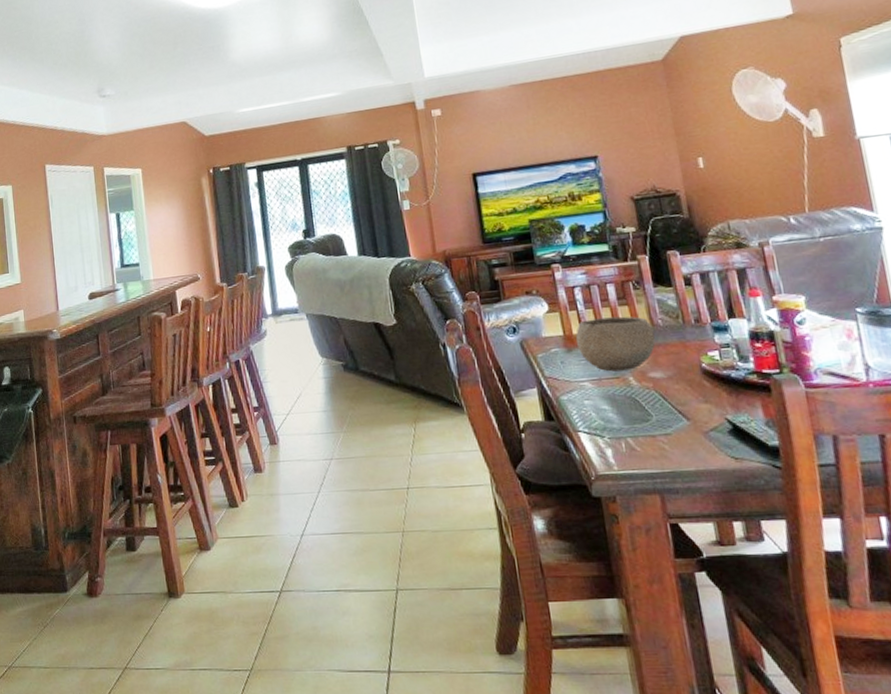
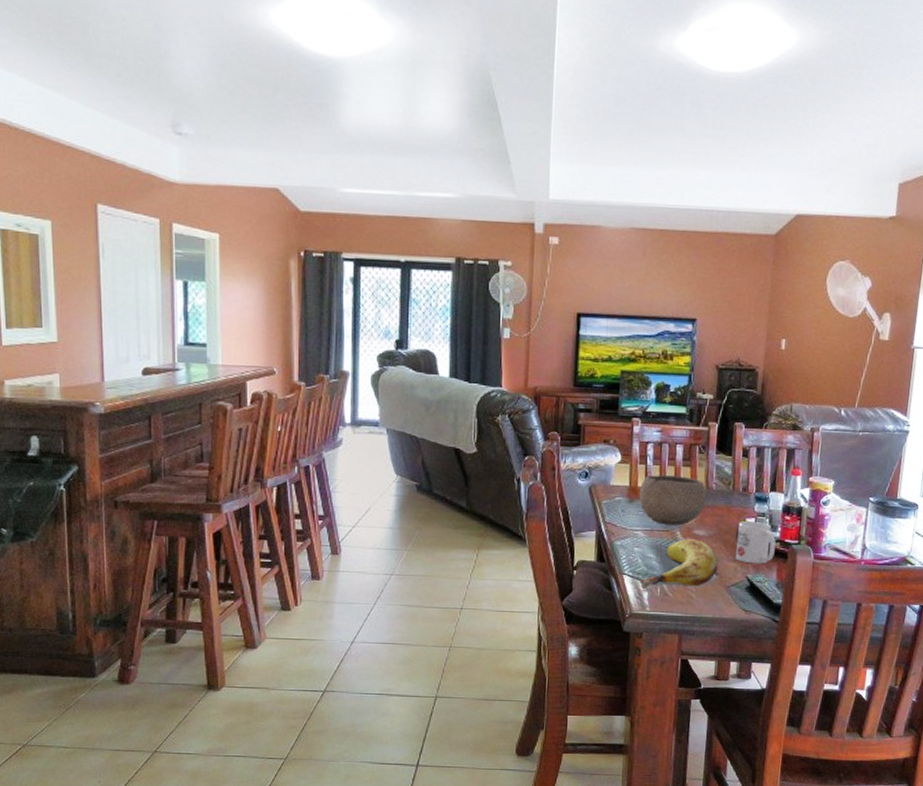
banana: none [598,383,689,445] -> present [639,539,718,589]
mug: none [700,354,754,403] -> present [736,521,776,564]

